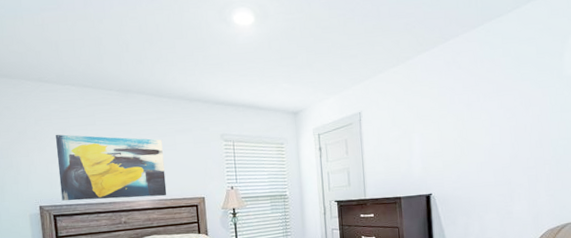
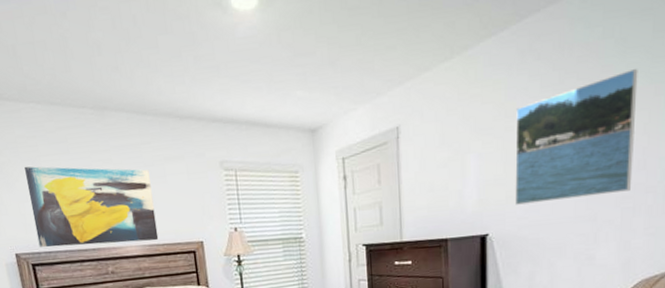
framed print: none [447,78,533,172] -> present [515,69,638,205]

